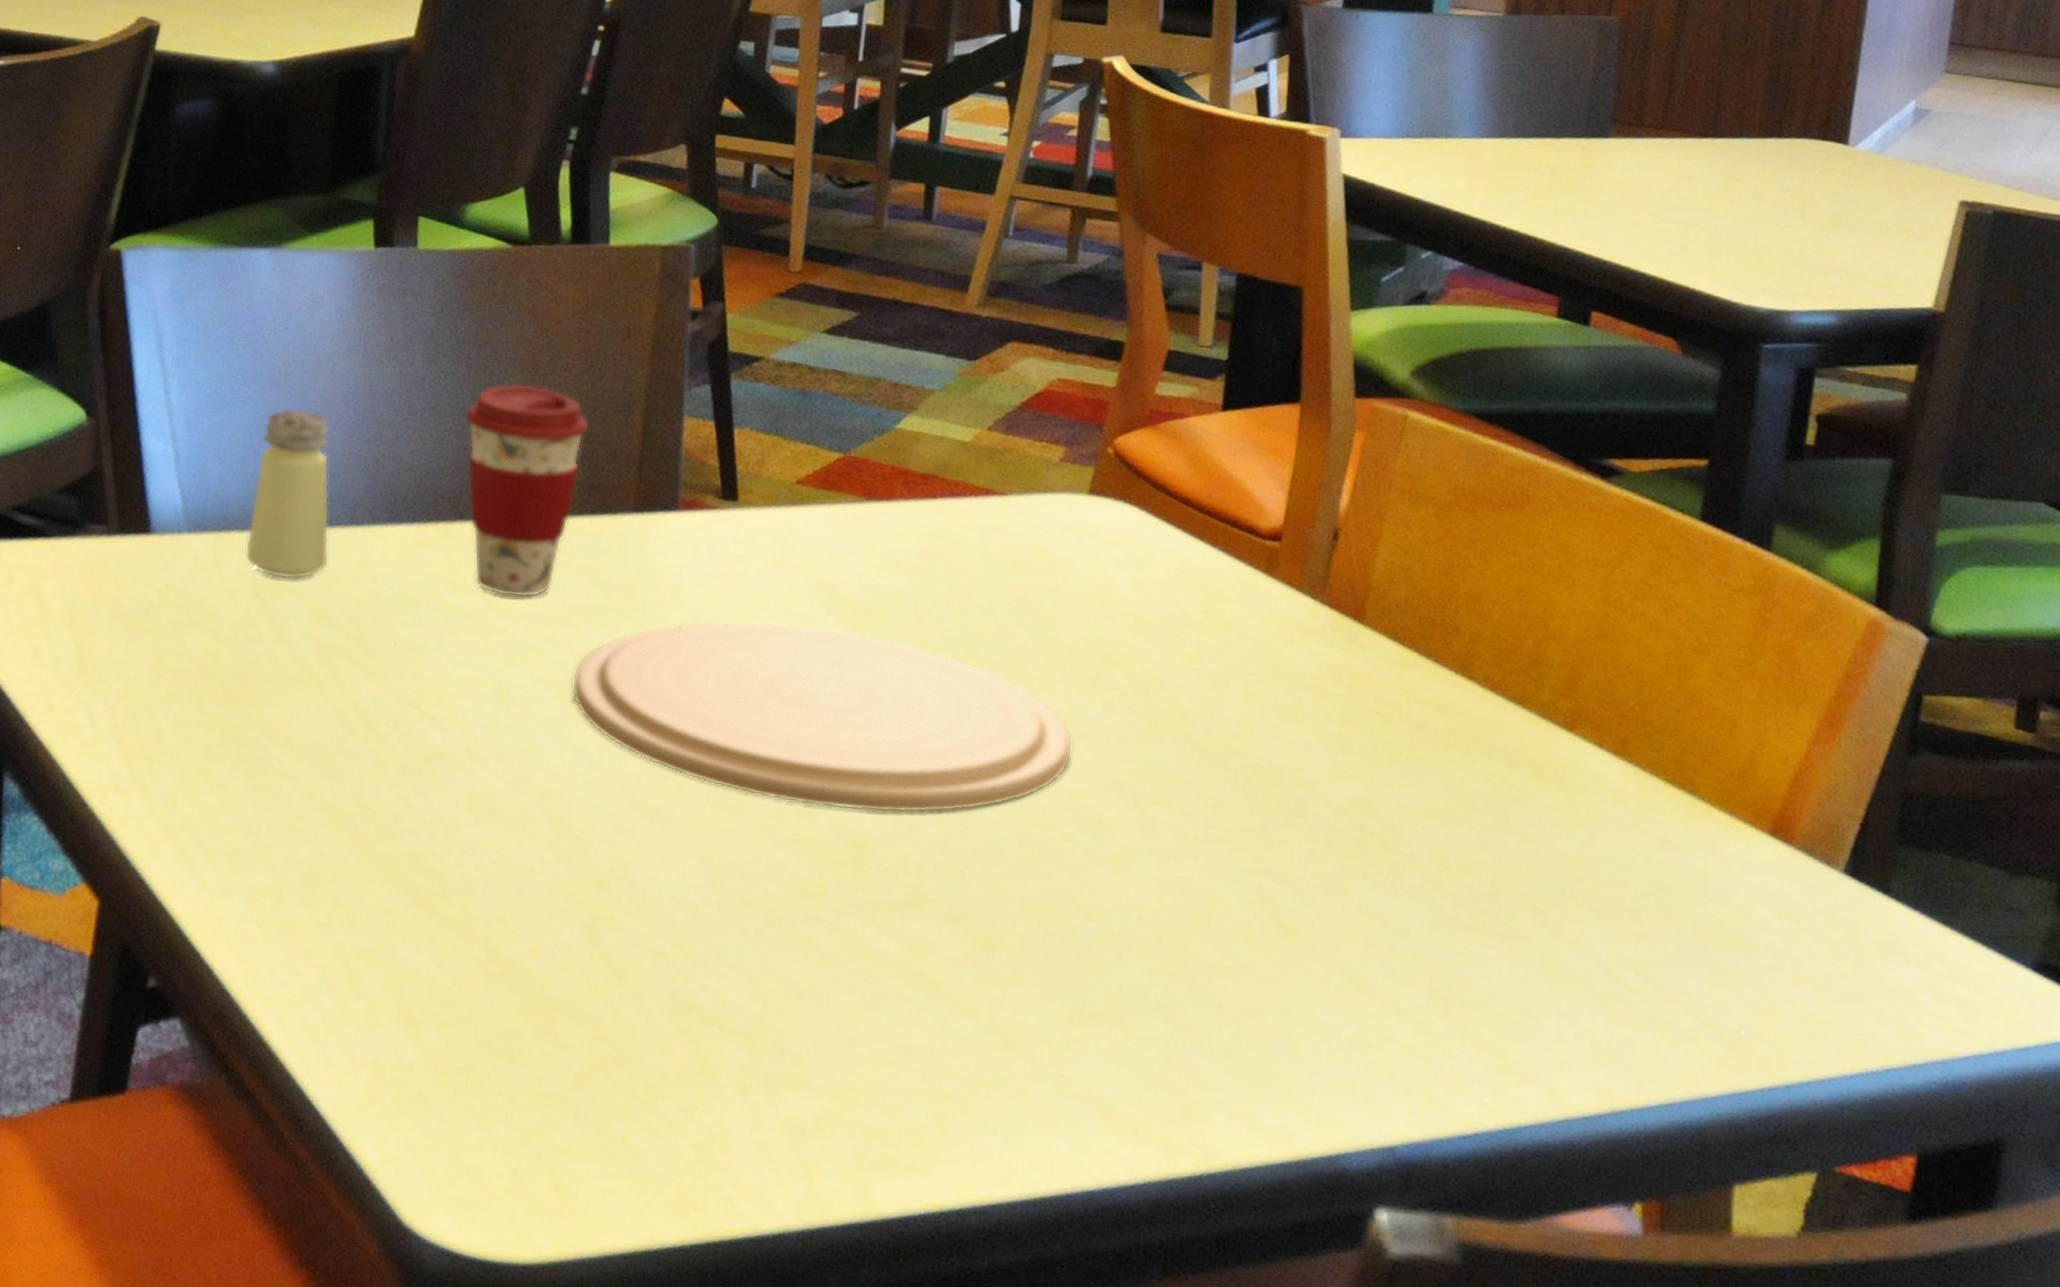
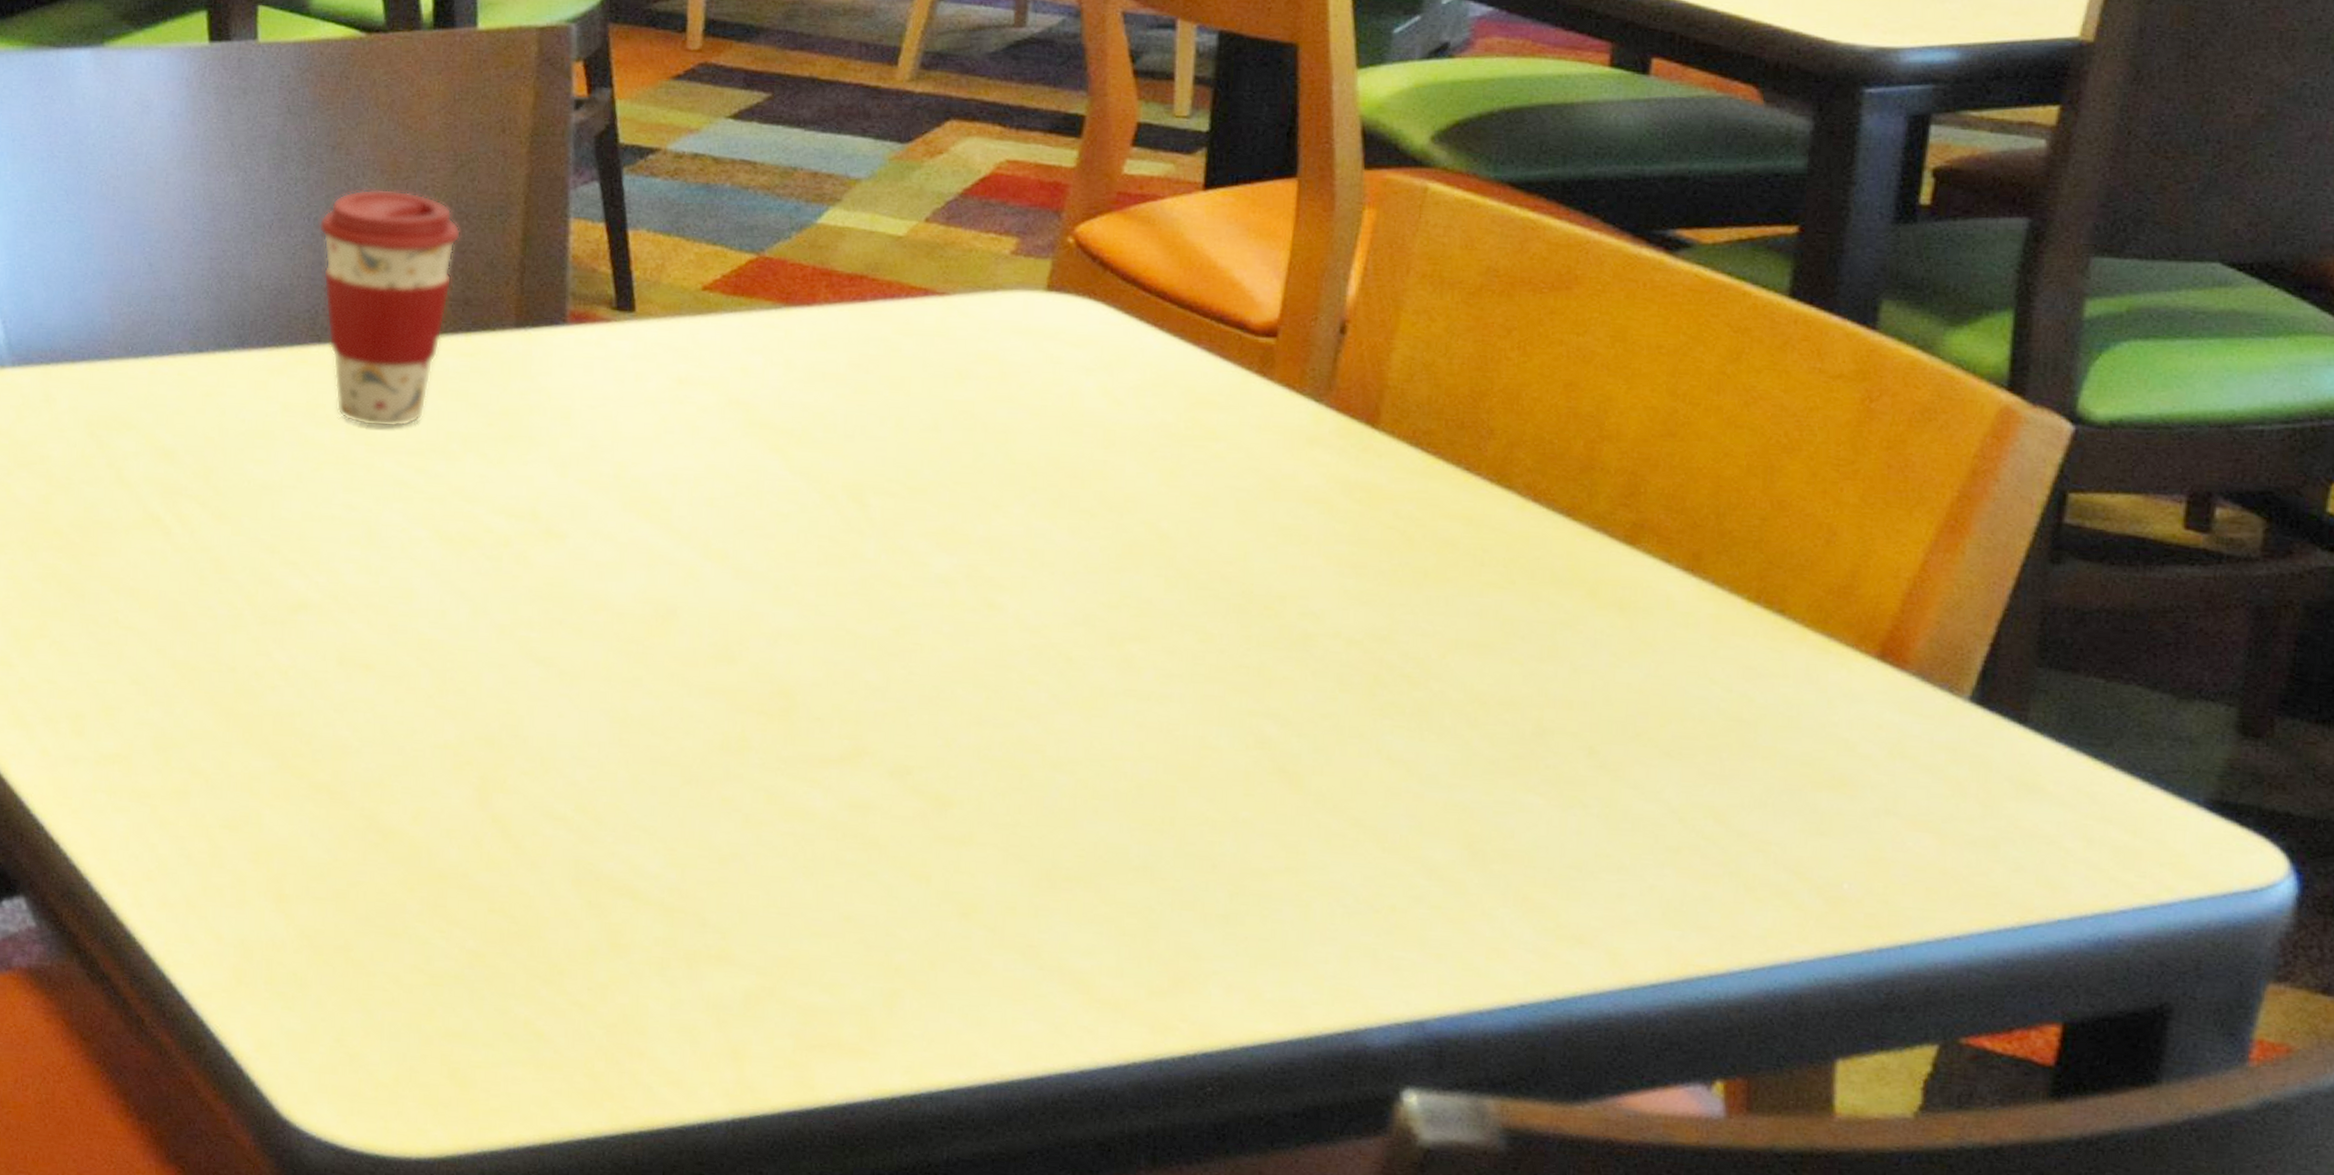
saltshaker: present [245,408,330,580] -> none [76,225,171,415]
plate: present [571,621,1073,813] -> none [450,446,1034,656]

